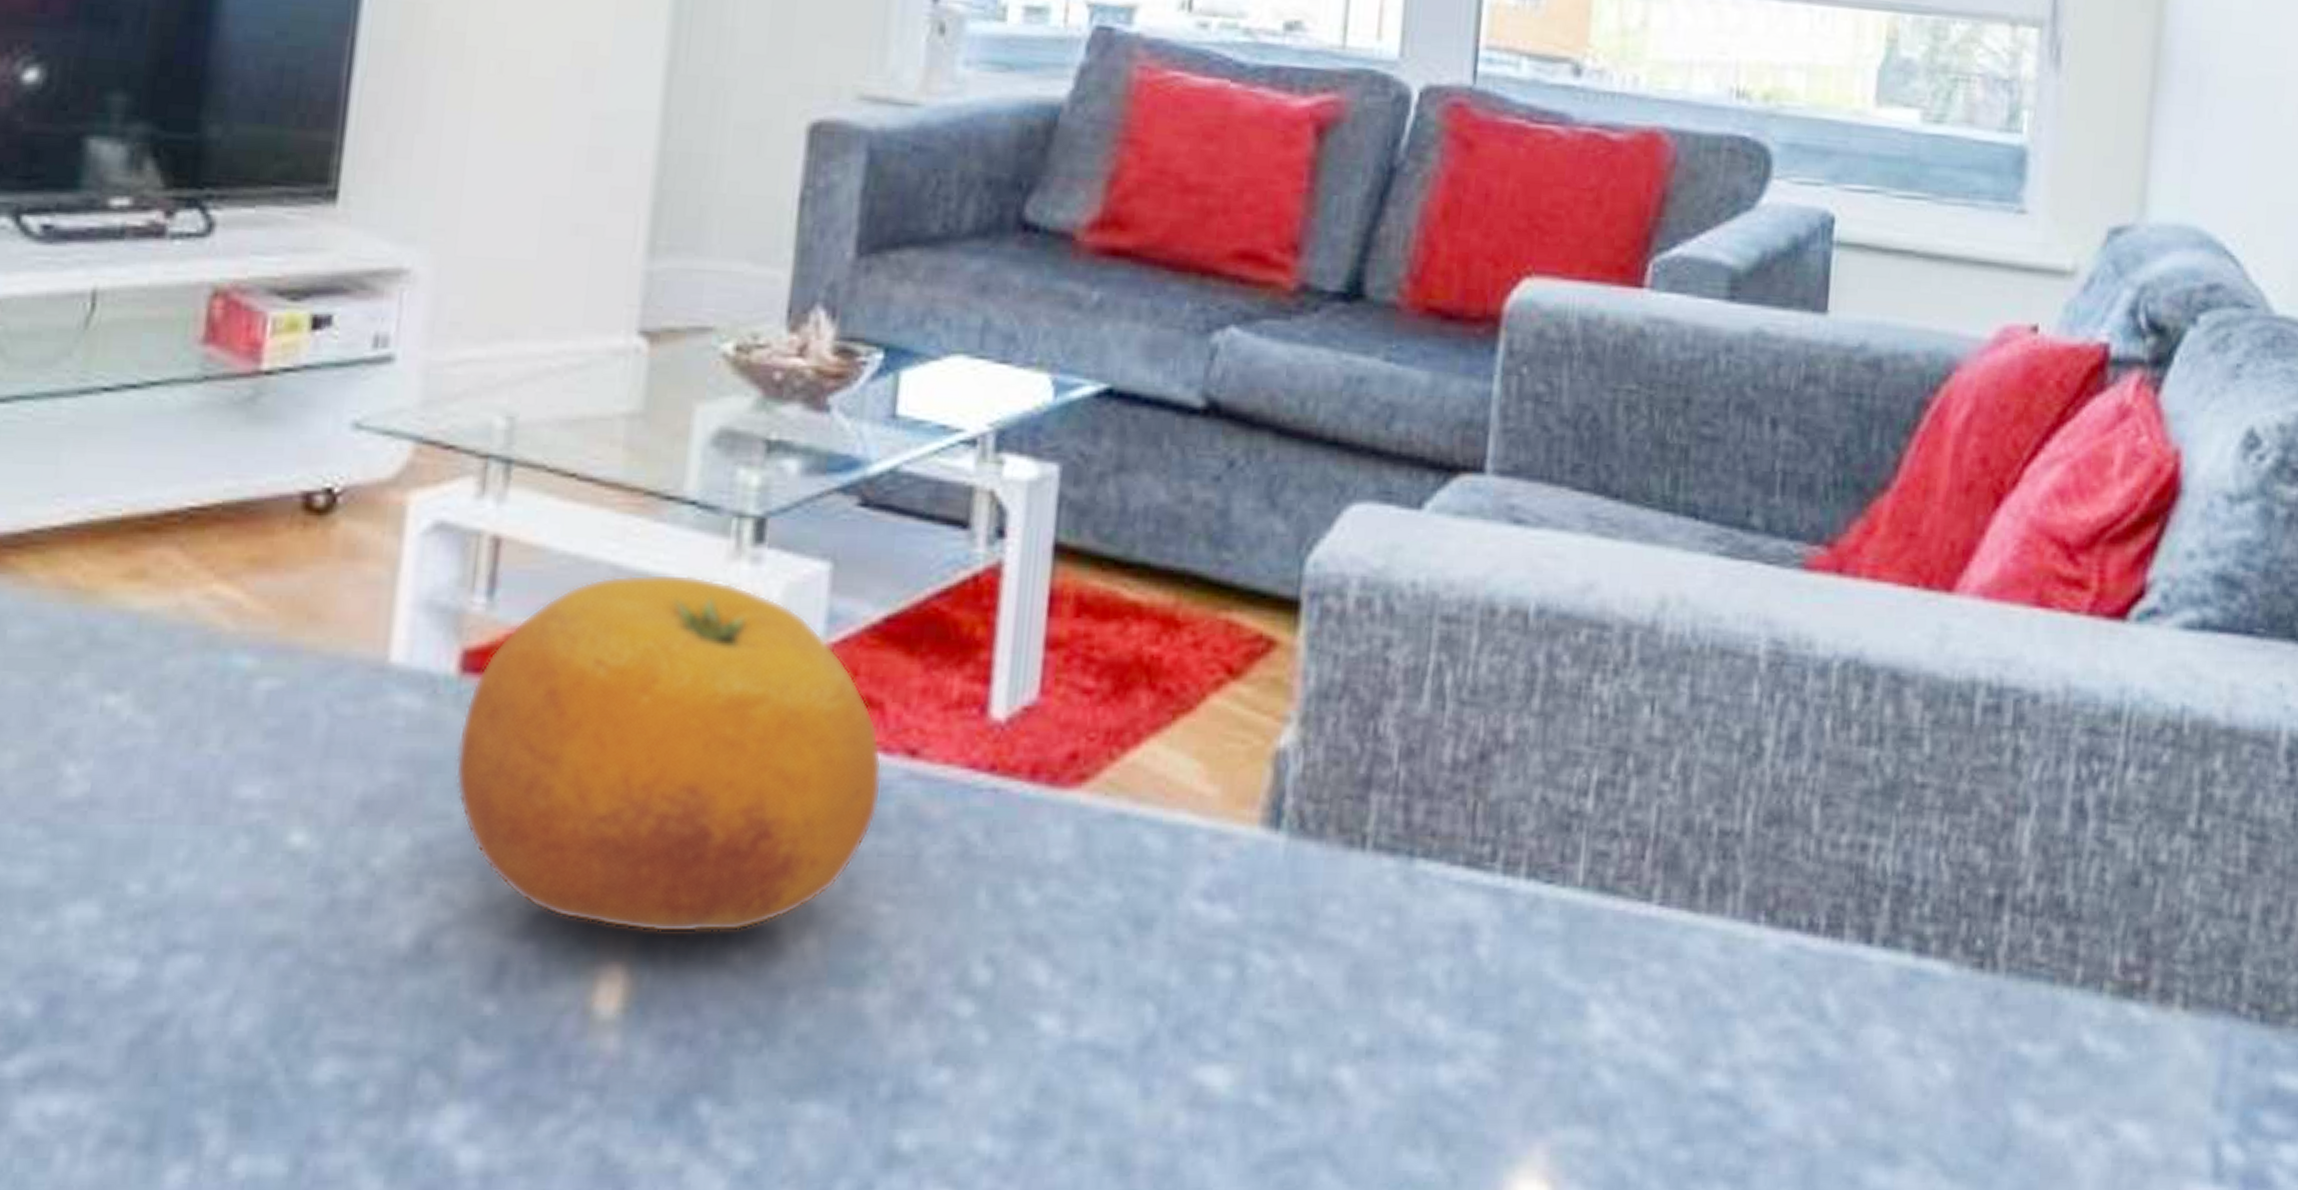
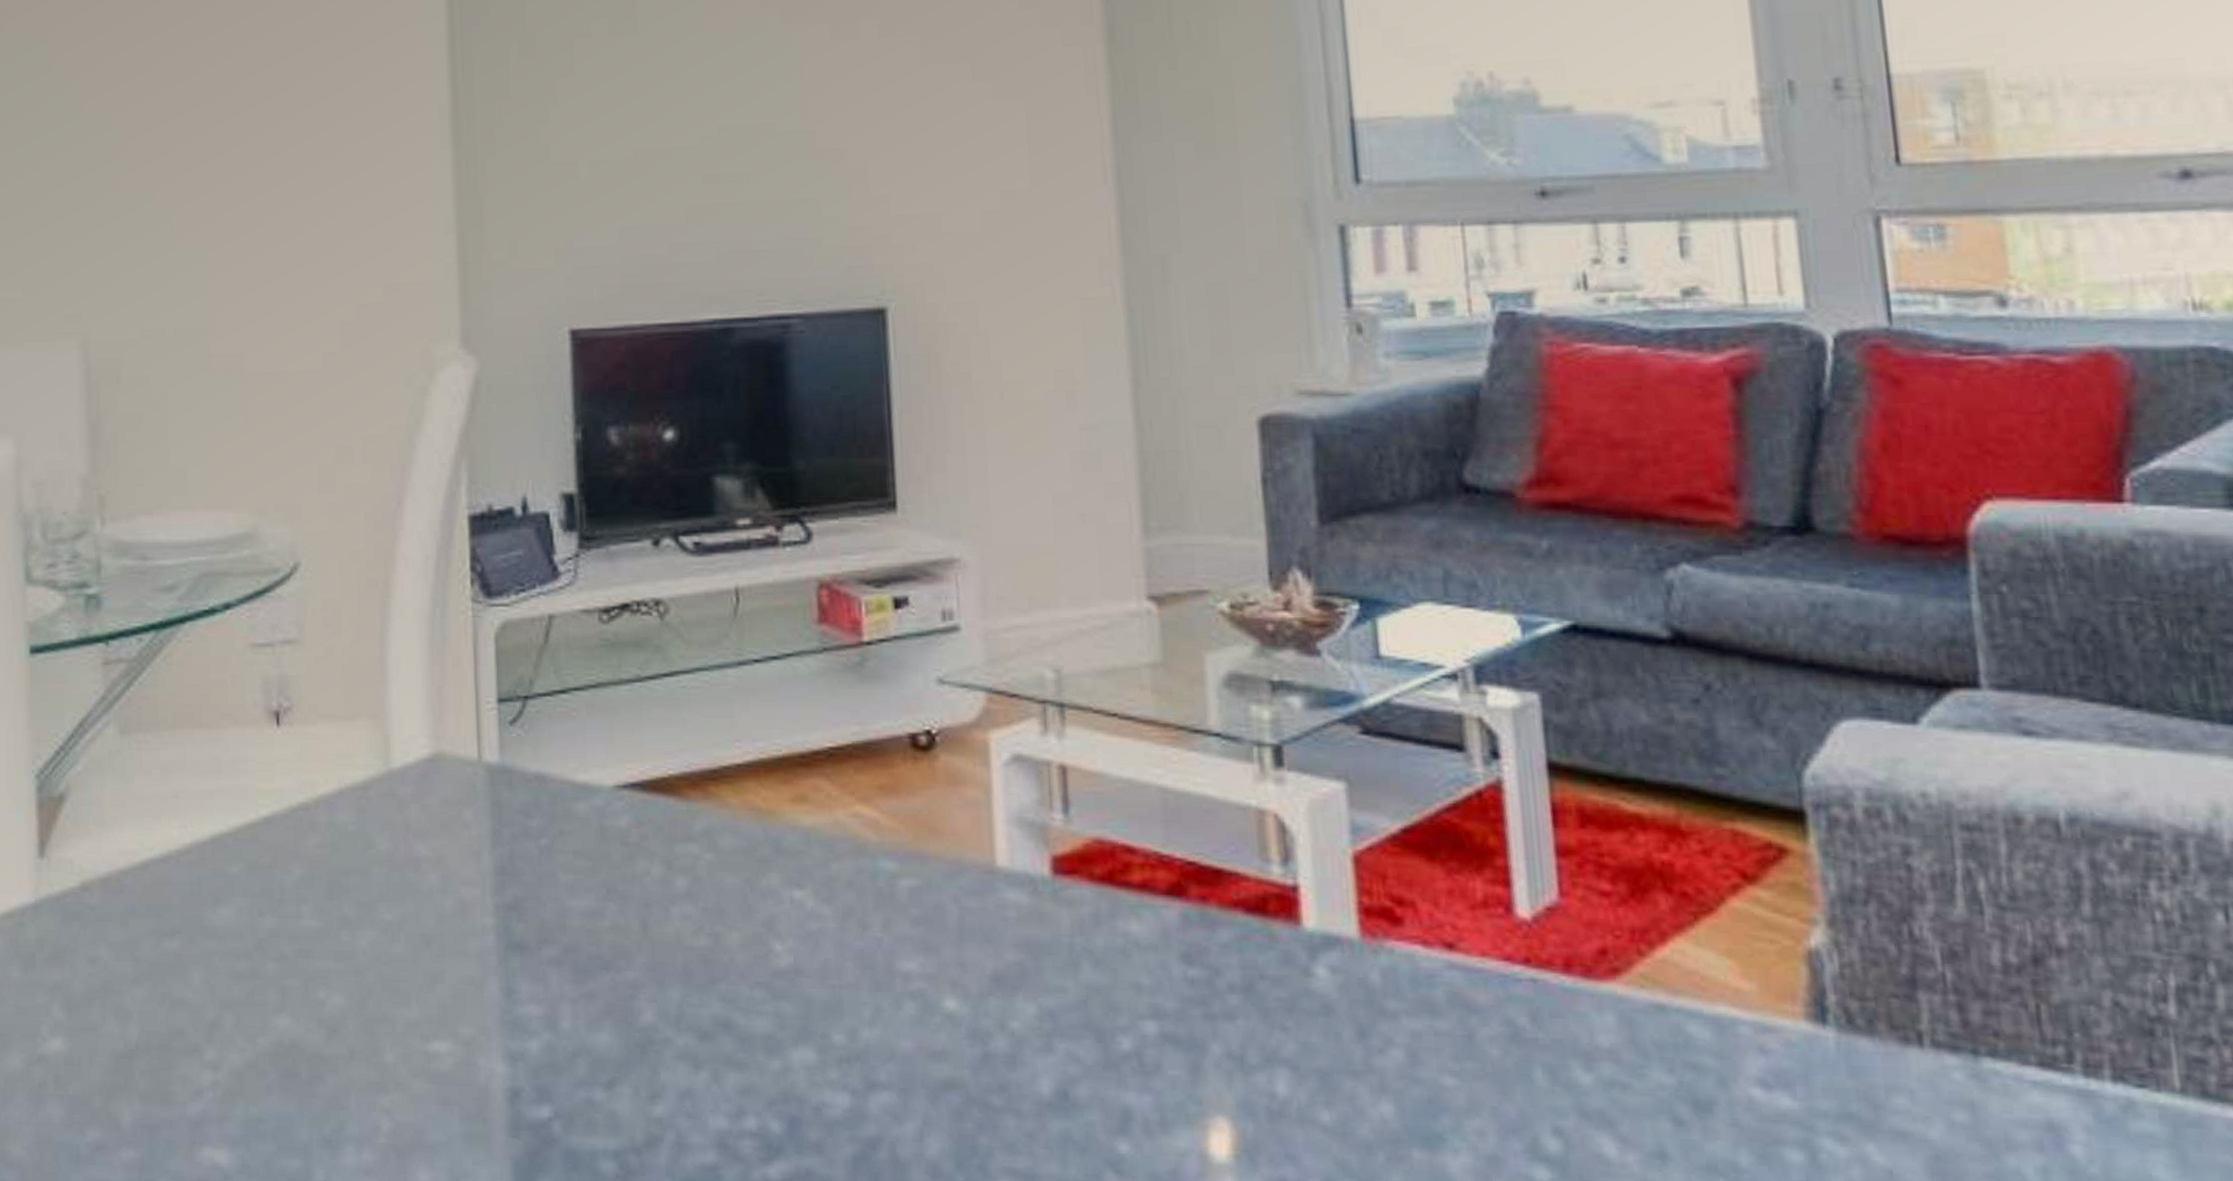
fruit: present [454,573,883,933] -> none [1060,793,1428,1095]

